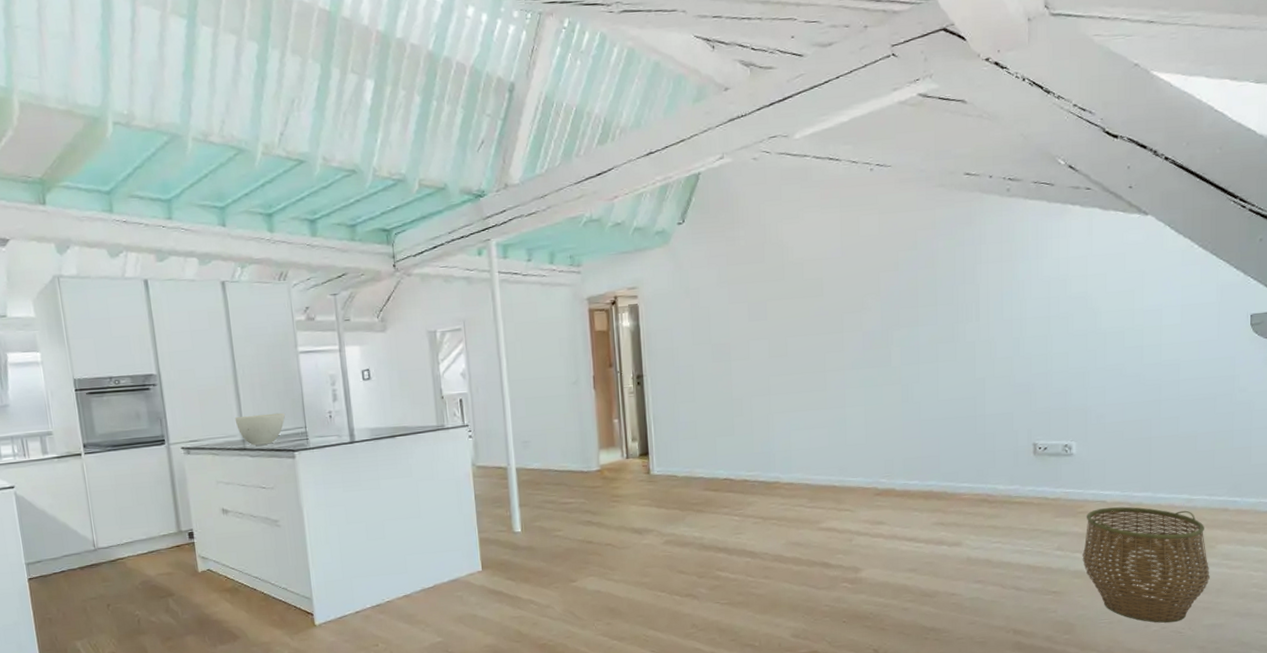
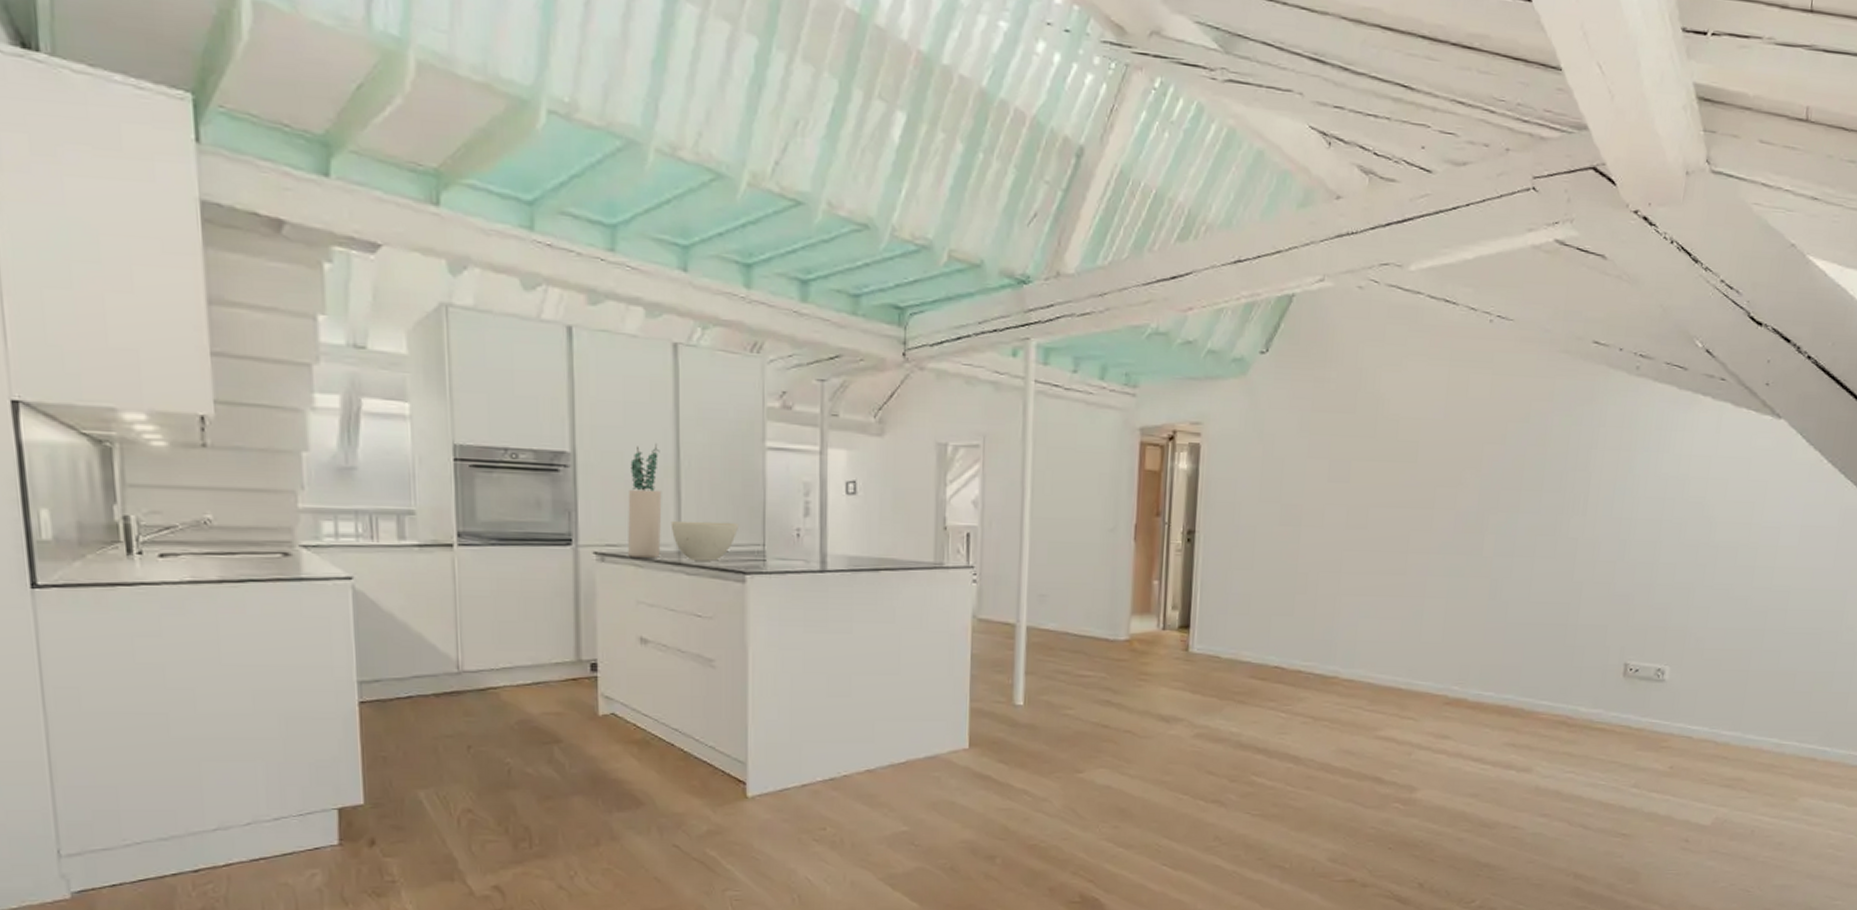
vase: none [200,359,230,449] -> present [628,443,662,559]
basket: present [1082,506,1210,623] -> none [1658,745,1790,879]

